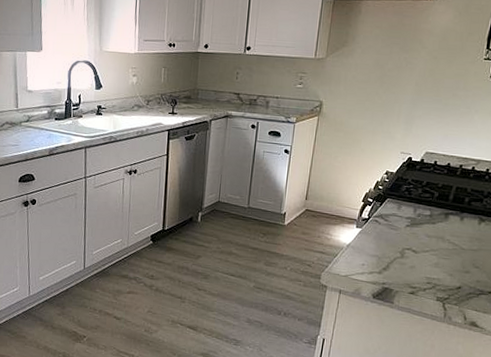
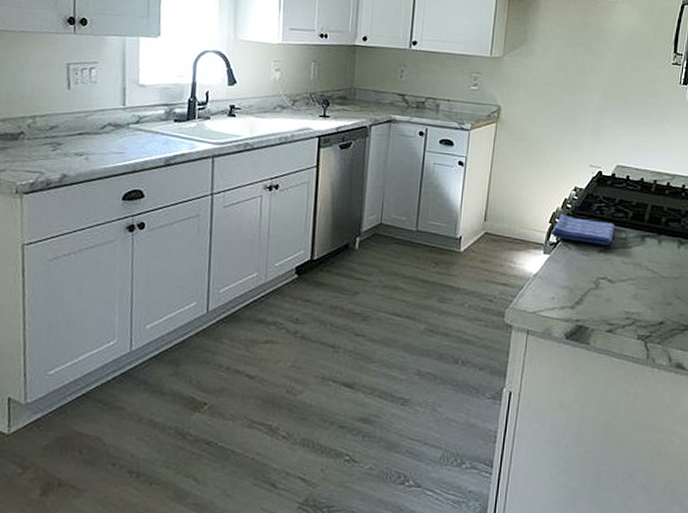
dish towel: none [363,194,421,221] -> present [551,213,614,246]

